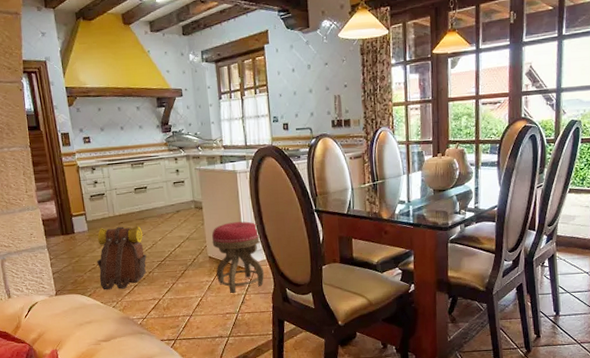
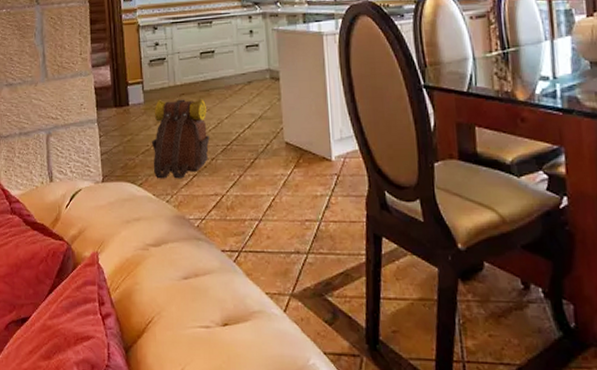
stool: present [211,221,265,293] -> none [289,98,357,193]

